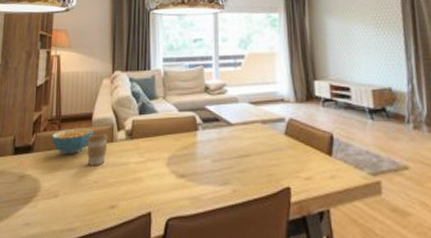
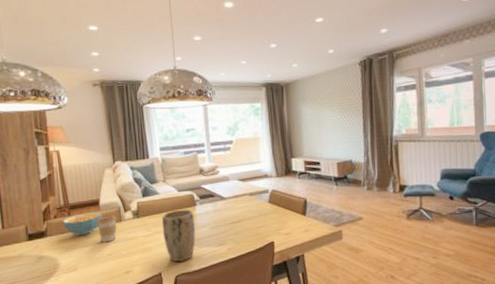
plant pot: none [157,133,194,201] -> present [162,209,196,262]

